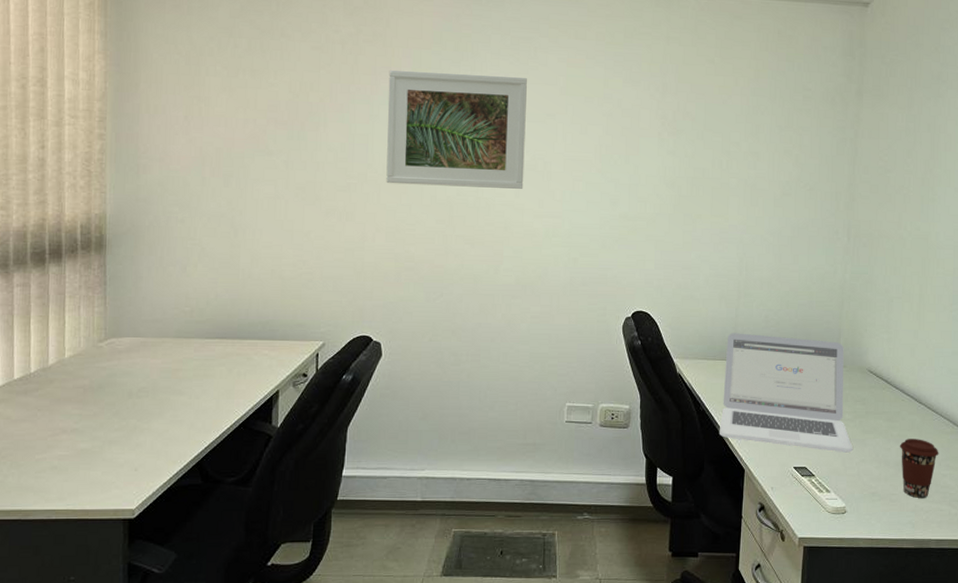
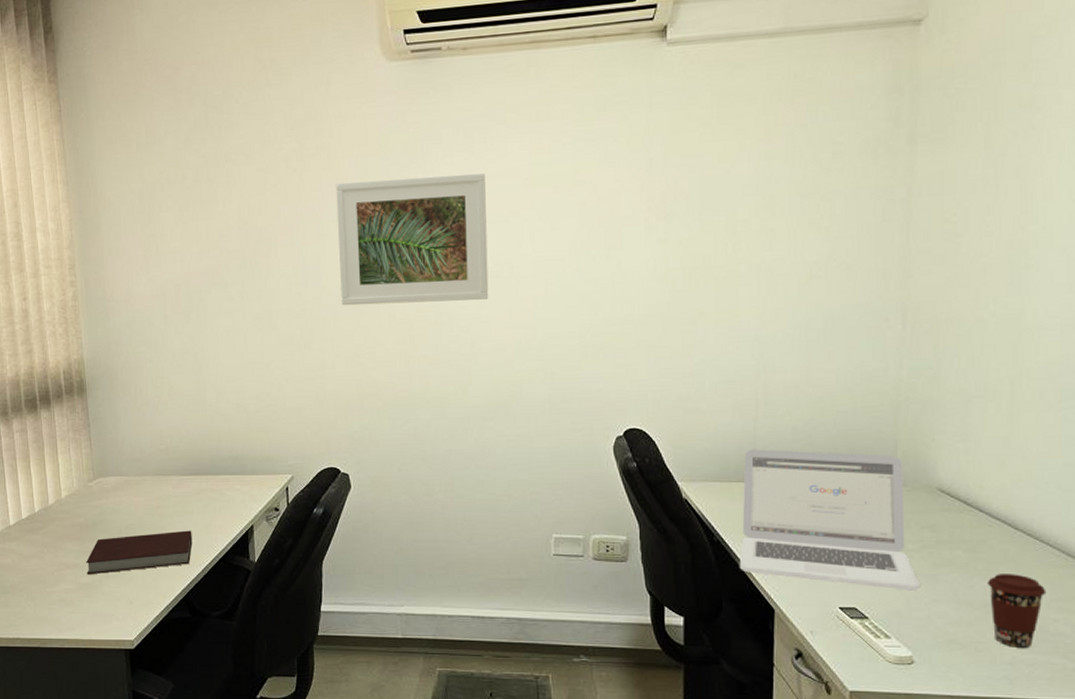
notebook: none [86,394,212,440] -> present [86,530,193,575]

